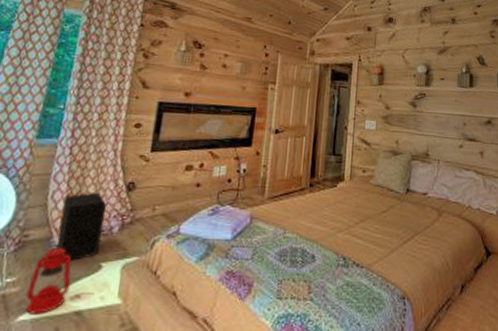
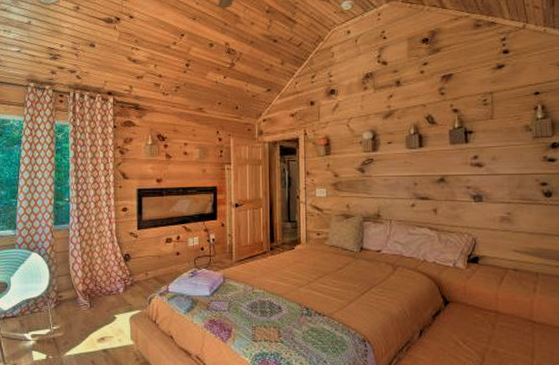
lantern: present [25,248,72,315] -> none [68,305,97,351]
speaker: present [55,192,106,261] -> none [81,263,111,314]

